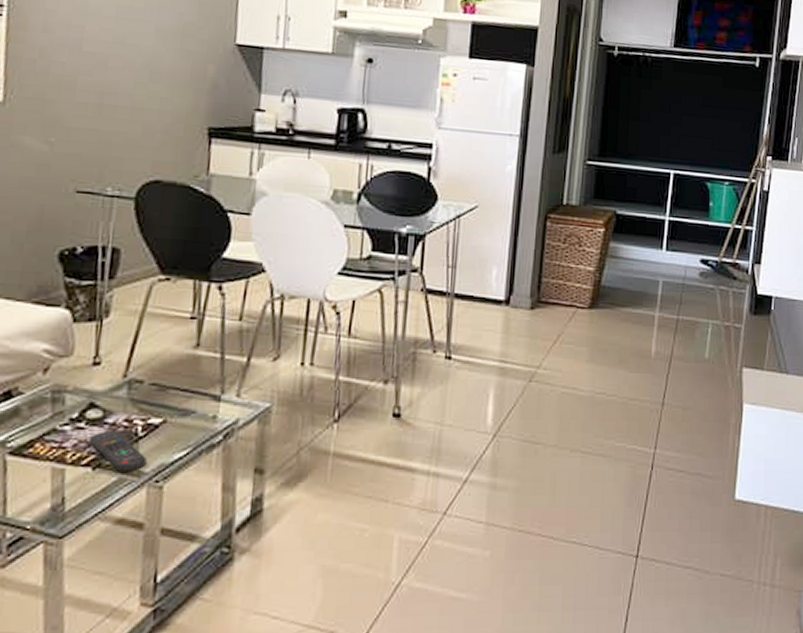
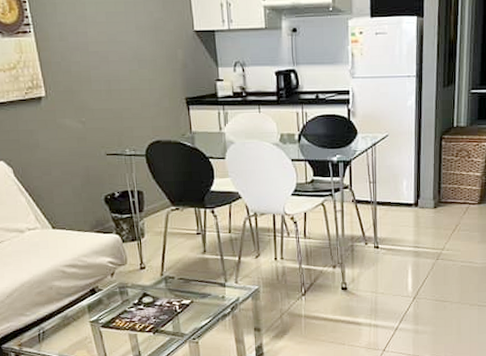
remote control: present [89,430,147,472] -> none [147,309,185,334]

